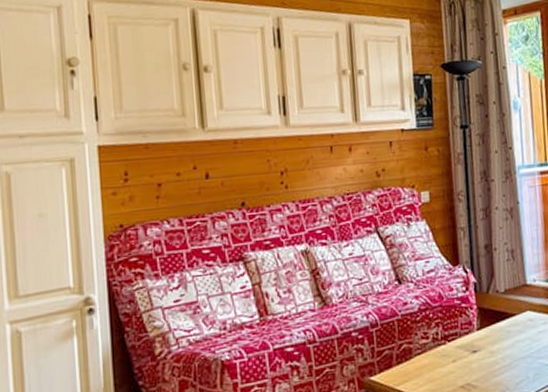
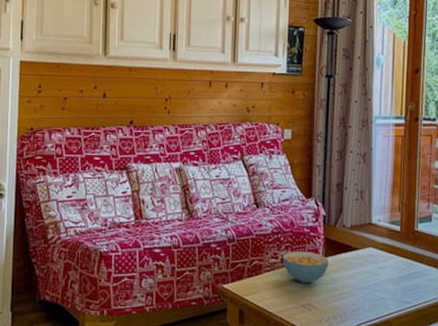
cereal bowl: none [434,325,485,362] -> present [283,250,328,284]

